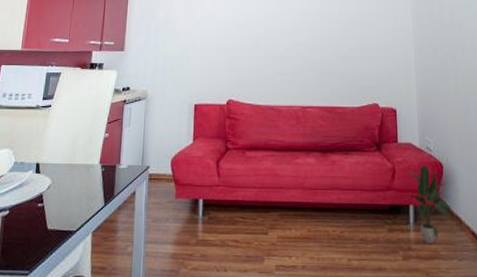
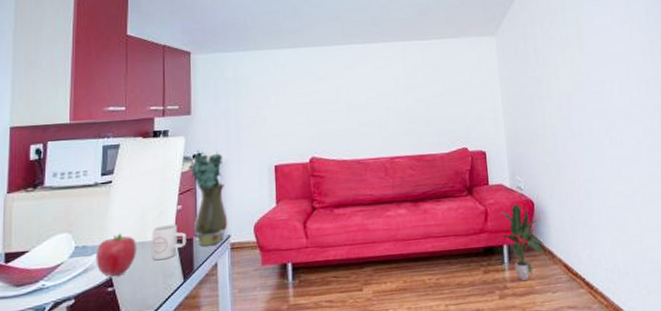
fruit: none [30,153,67,193] -> present [96,233,137,276]
mug: none [78,150,111,183] -> present [151,224,187,261]
vase: none [117,83,149,174] -> present [188,150,228,247]

